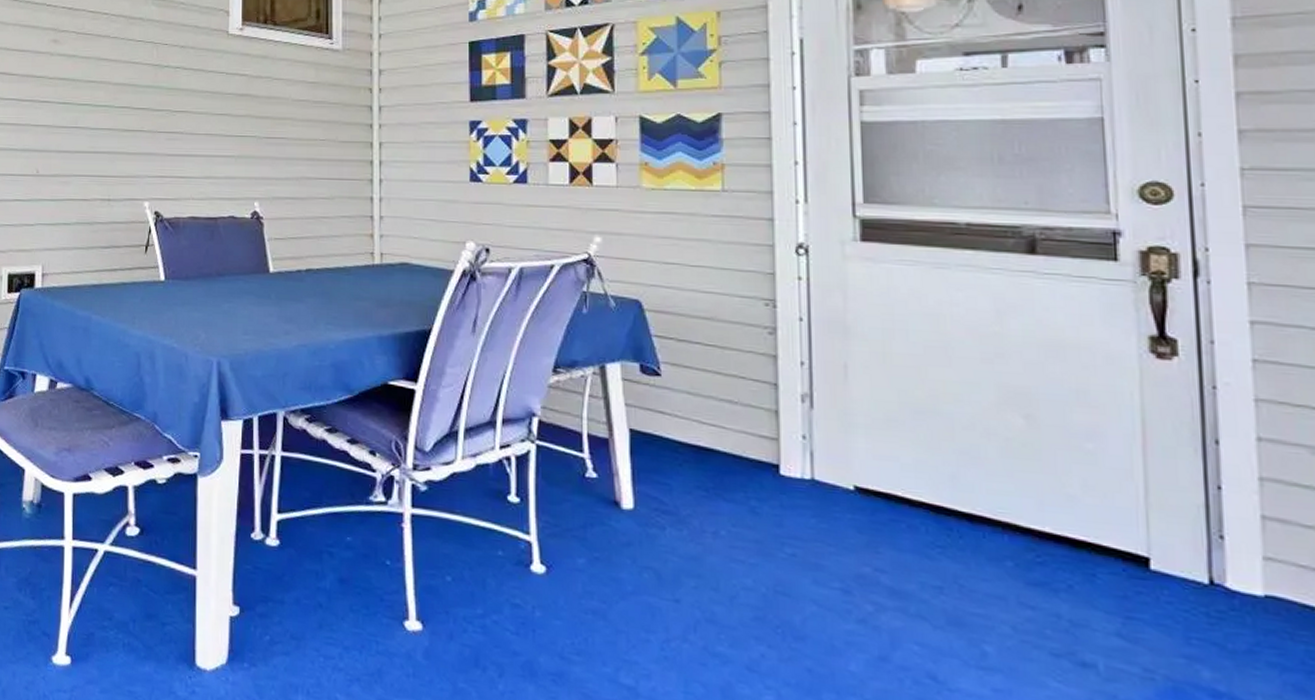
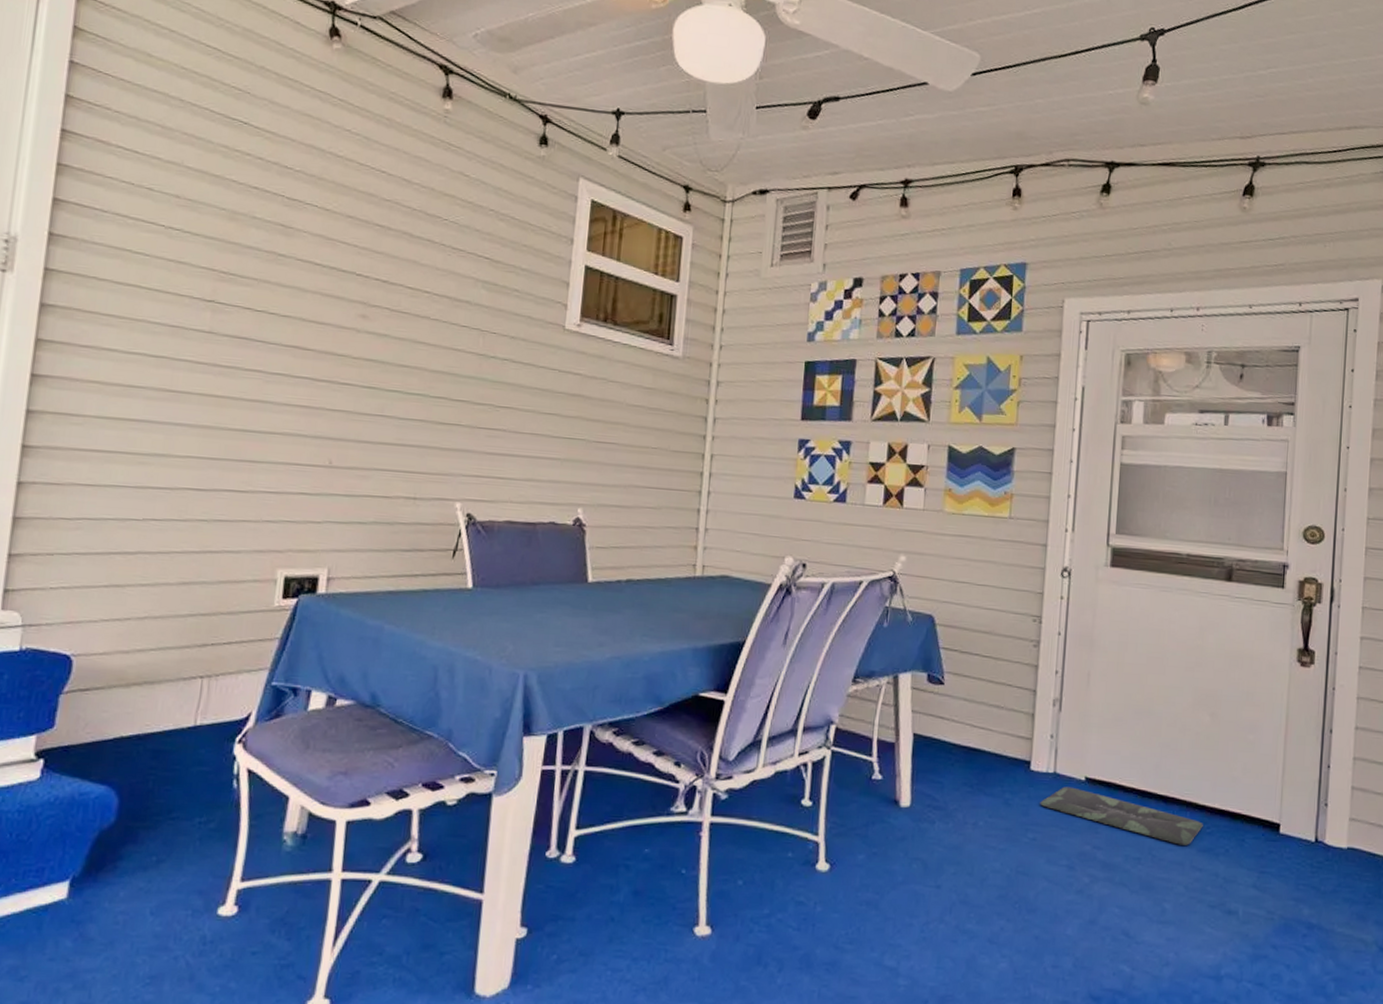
doormat: none [797,496,1030,576] -> present [1040,787,1203,845]

